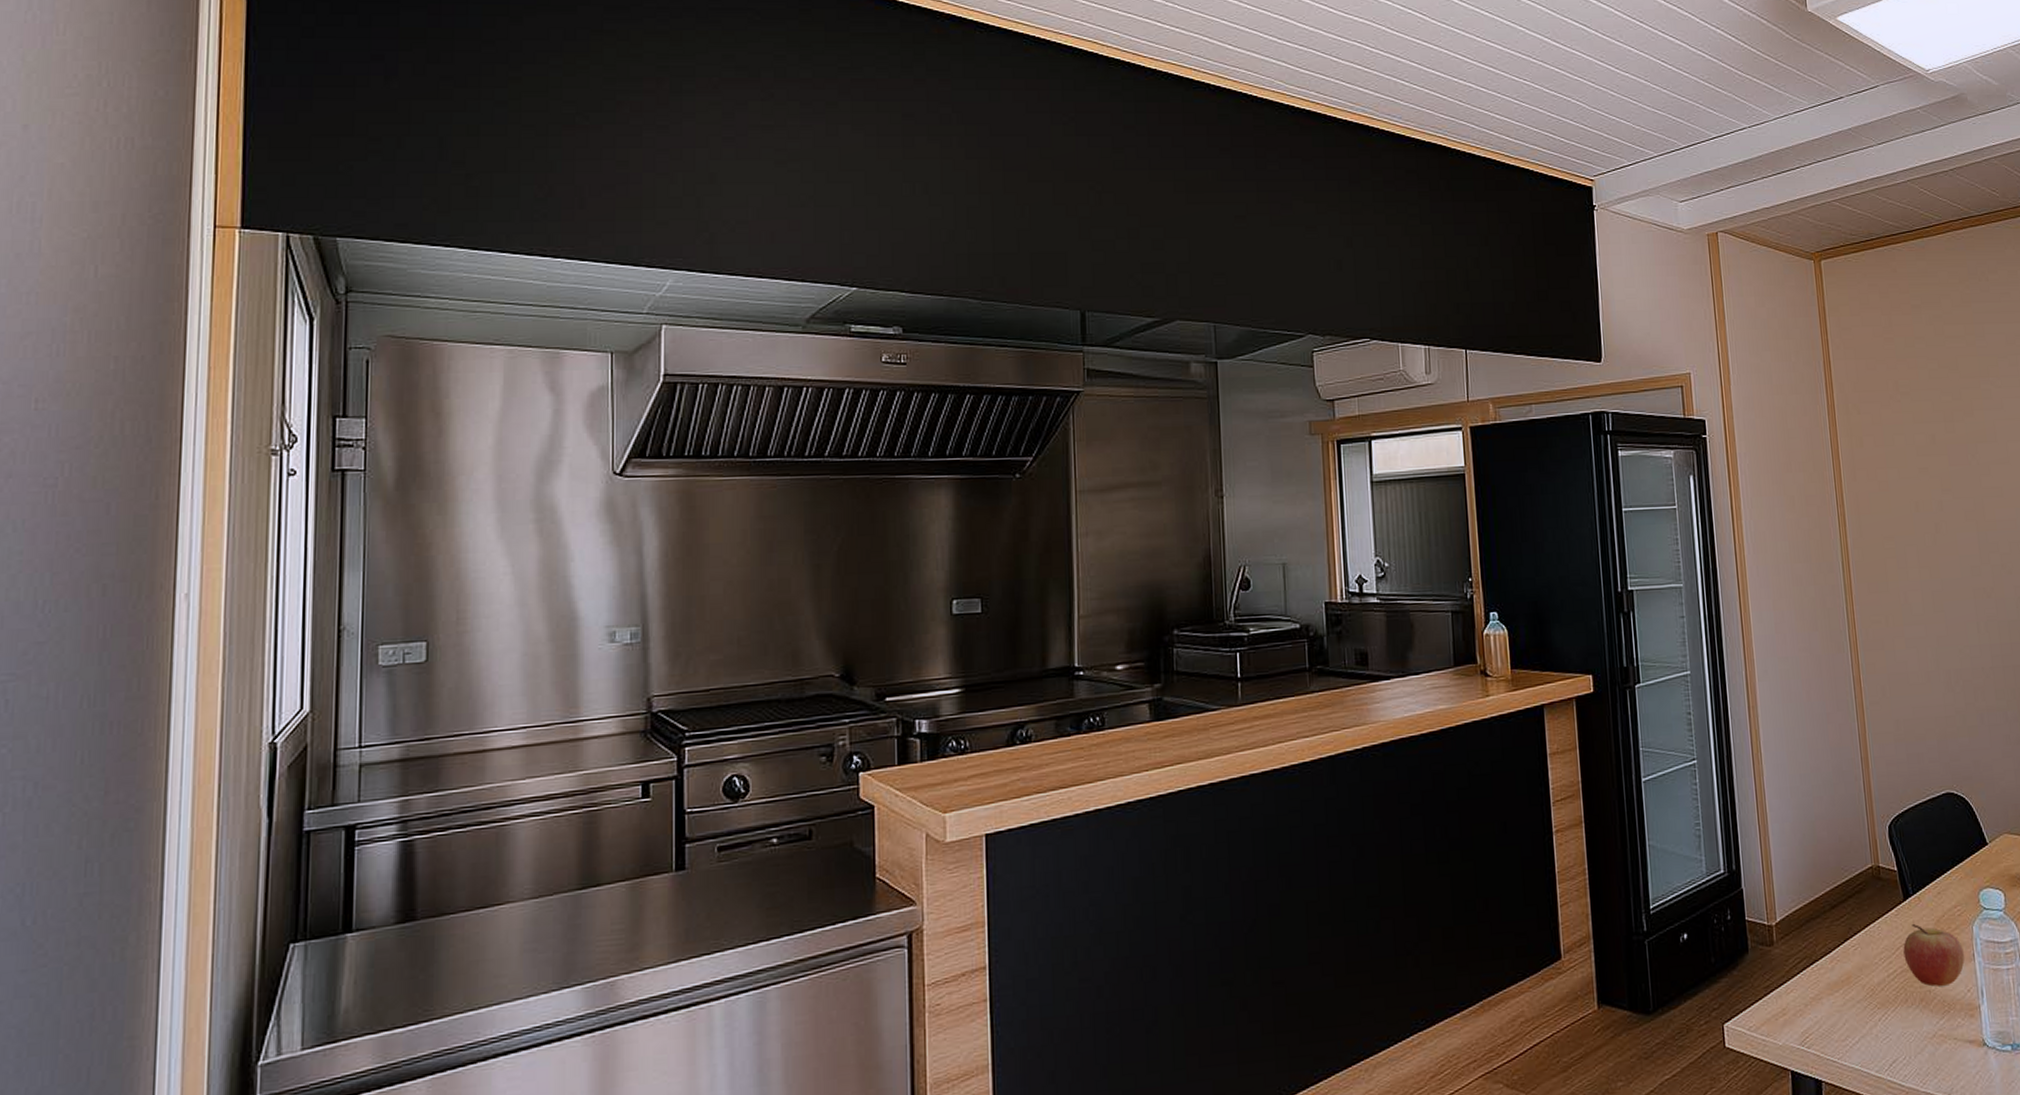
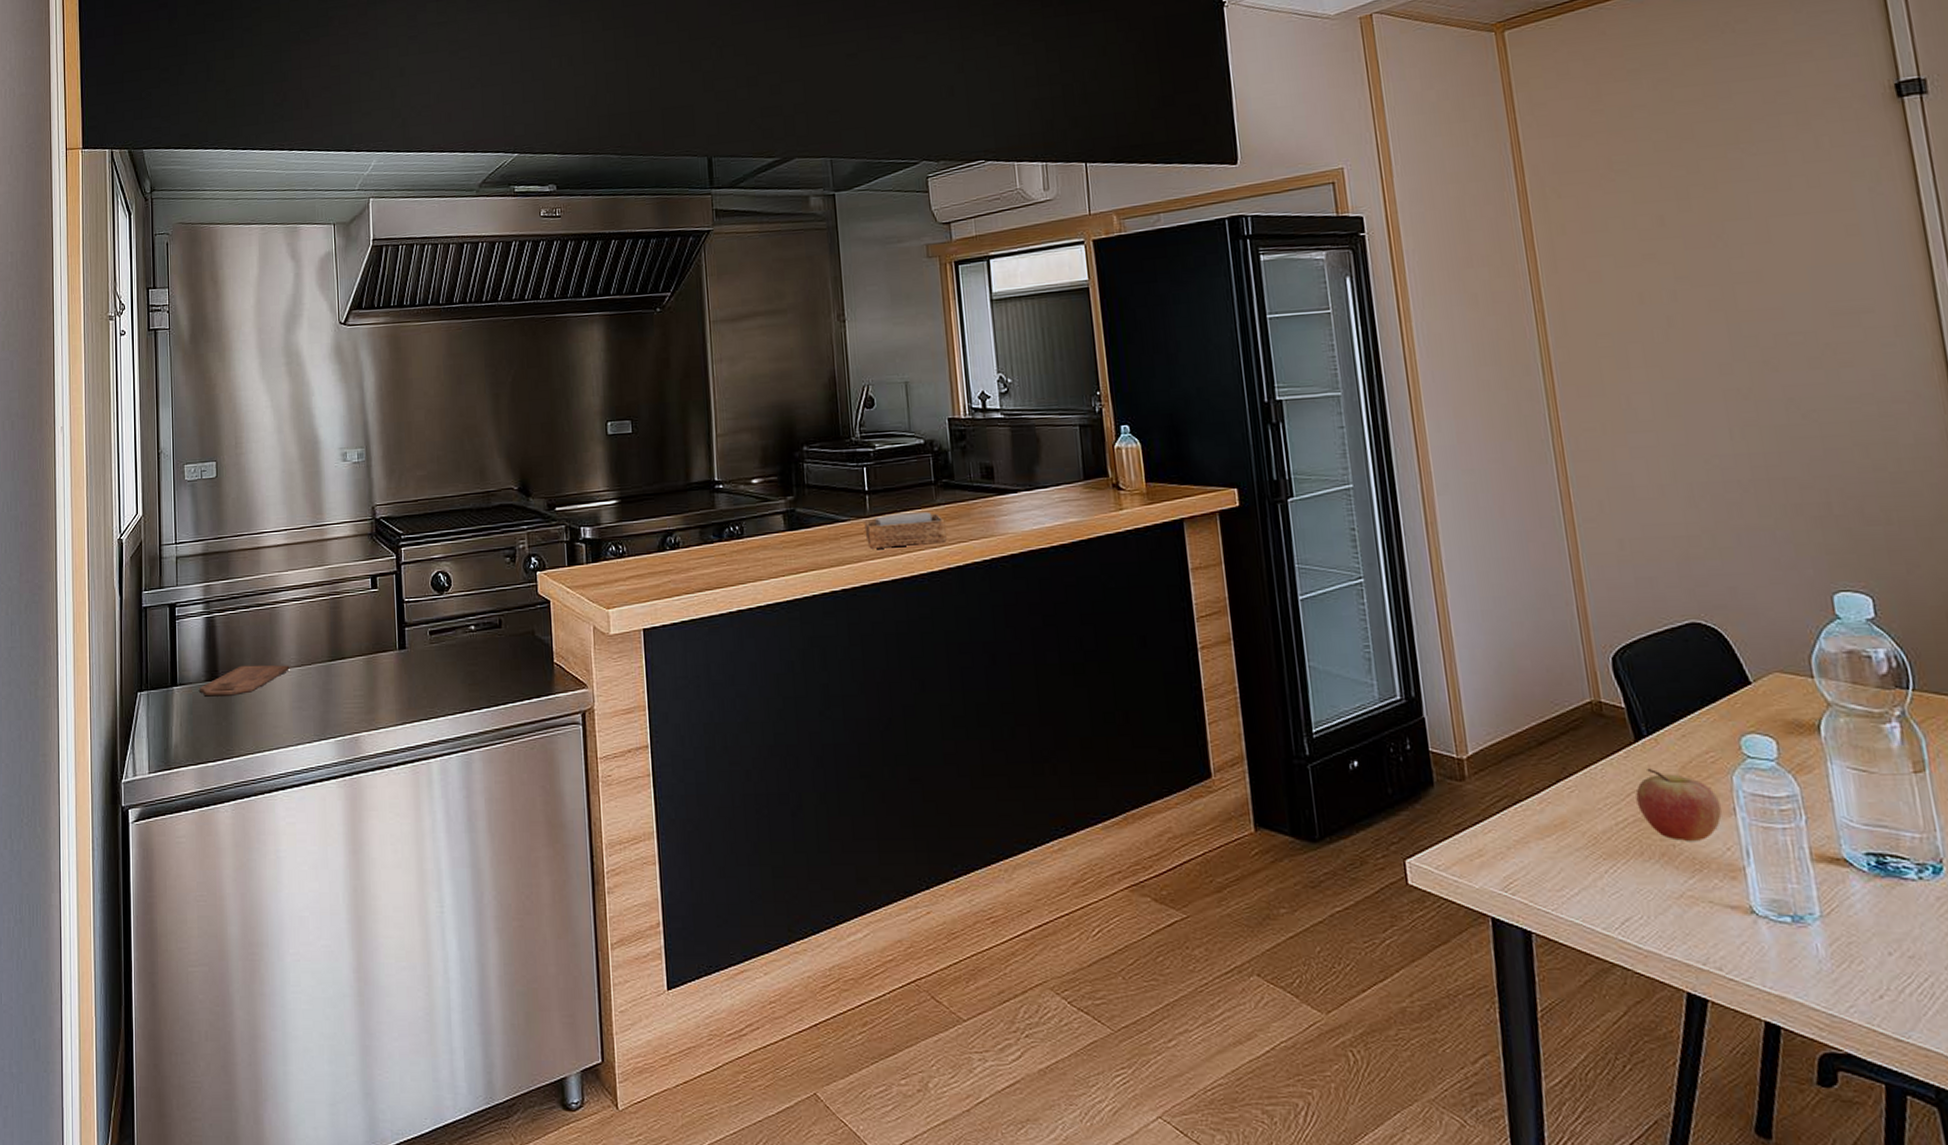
cutting board: none [386,897,522,944] -> present [199,665,290,697]
napkin holder: none [1235,700,1319,740] -> present [864,512,947,549]

